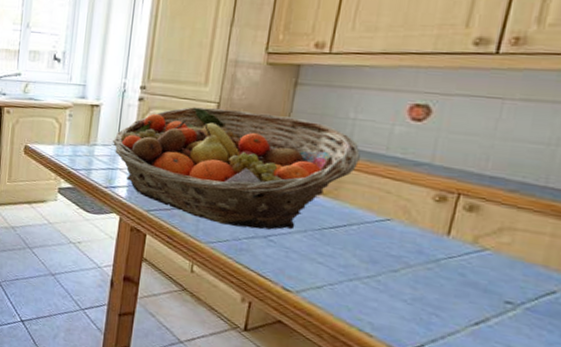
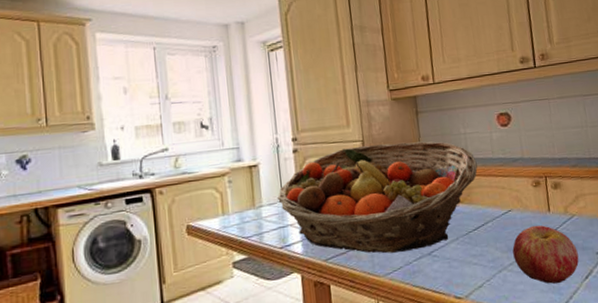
apple: none [375,244,475,318] -> present [512,225,579,284]

